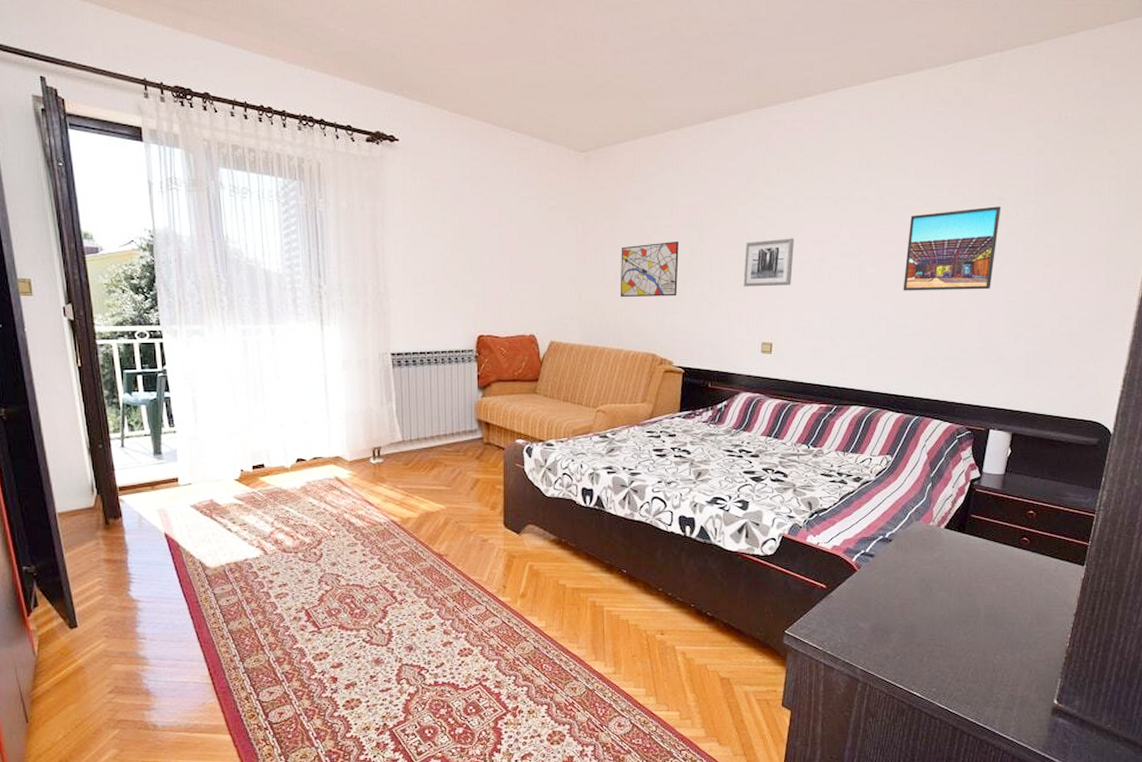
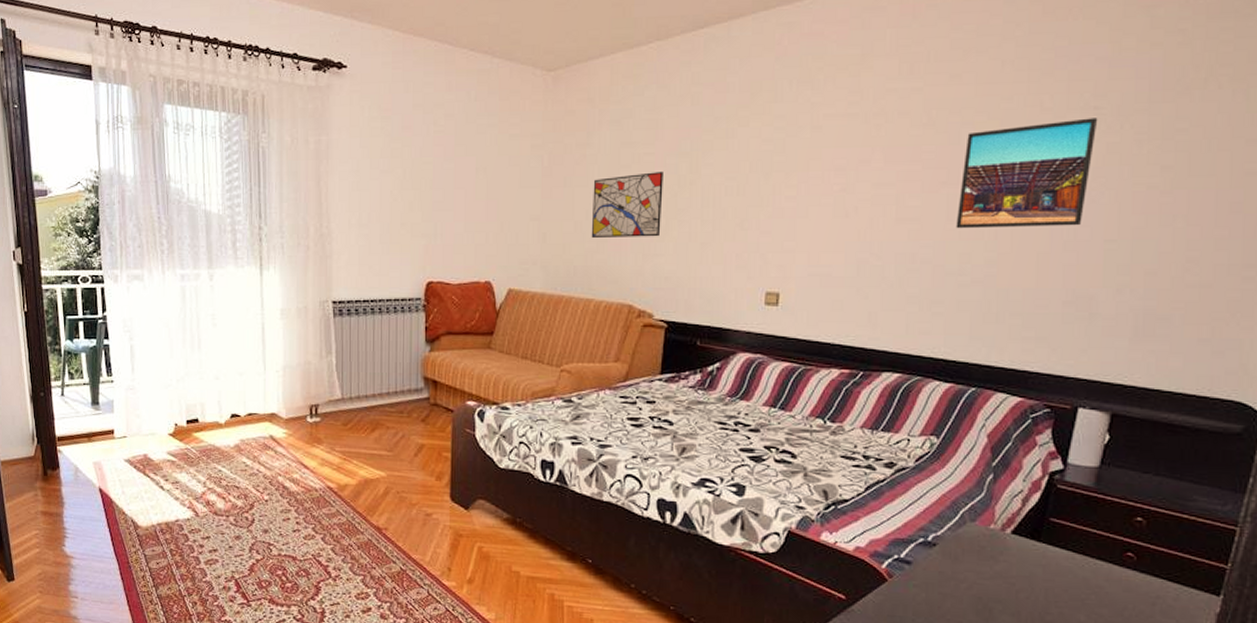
wall art: present [743,238,794,287] -> none [743,165,809,225]

